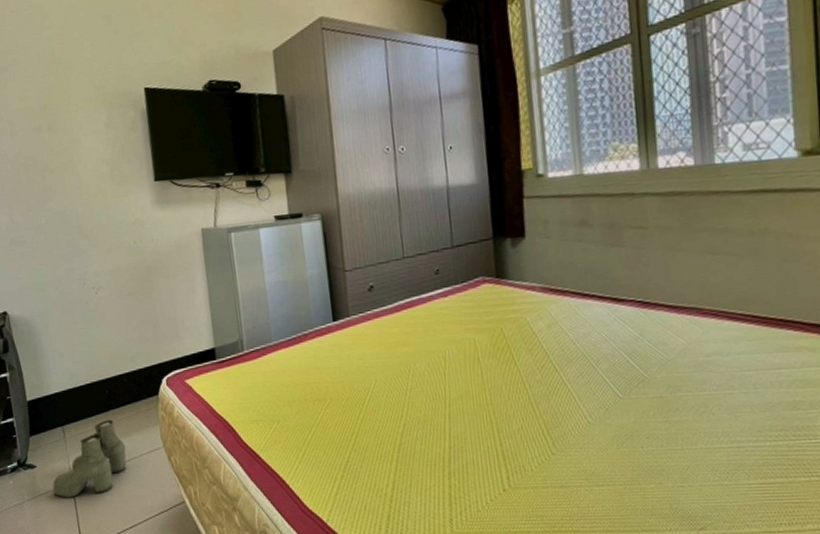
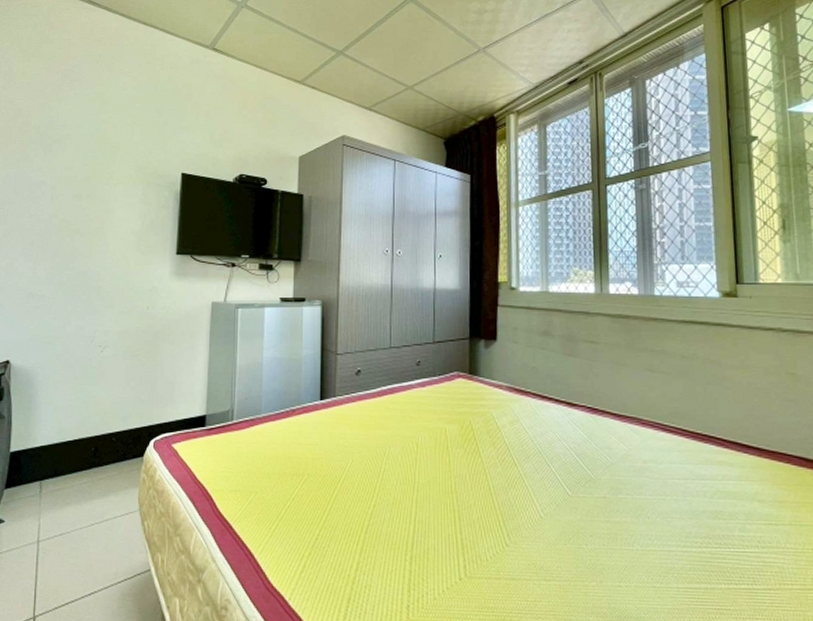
boots: present [52,419,127,498] -> none [16,478,101,558]

